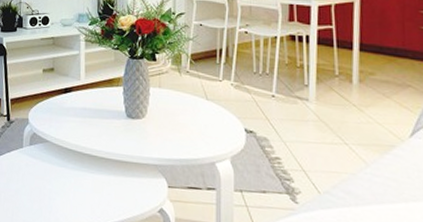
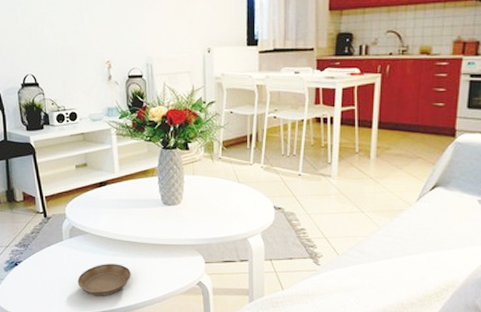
saucer: none [32,177,89,215] -> present [77,264,131,296]

